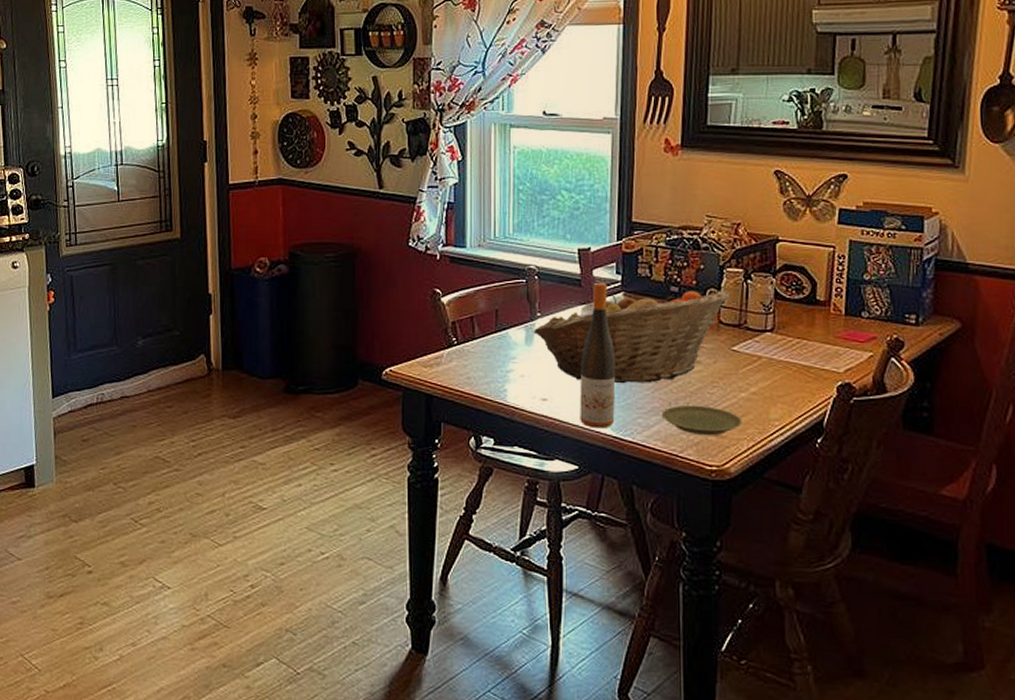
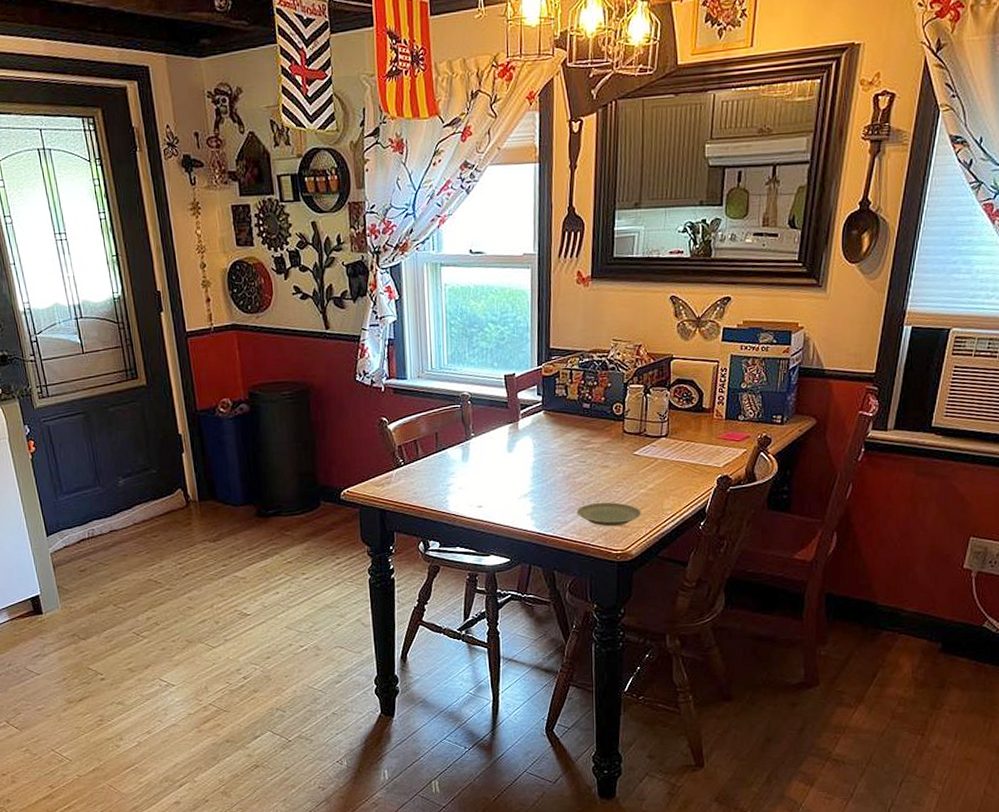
fruit basket: present [533,290,730,384] -> none [468,404,633,489]
wine bottle: present [580,283,616,429] -> none [509,404,539,527]

